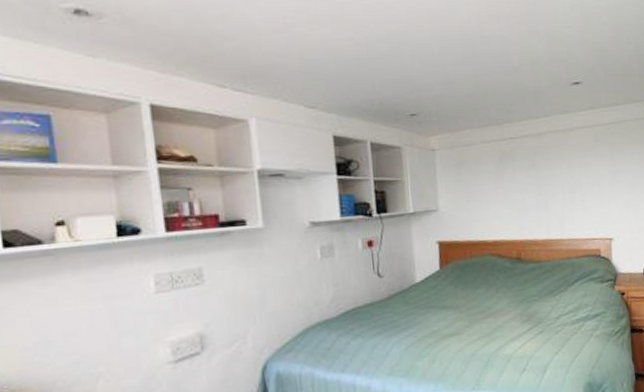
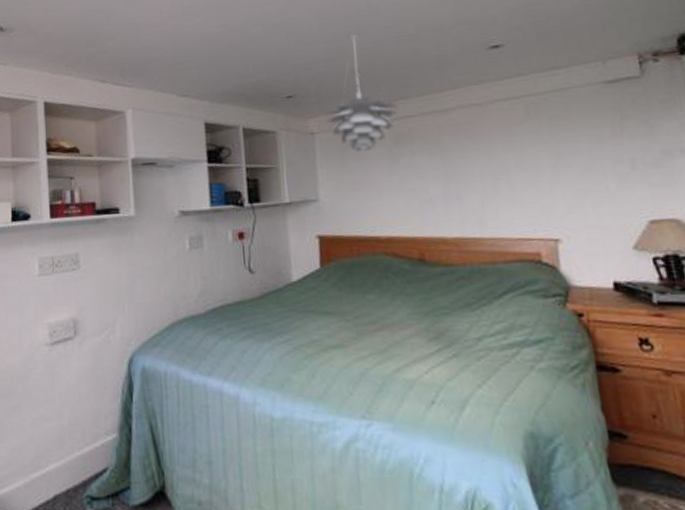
pendant light: none [445,62,504,167] -> present [326,35,399,151]

